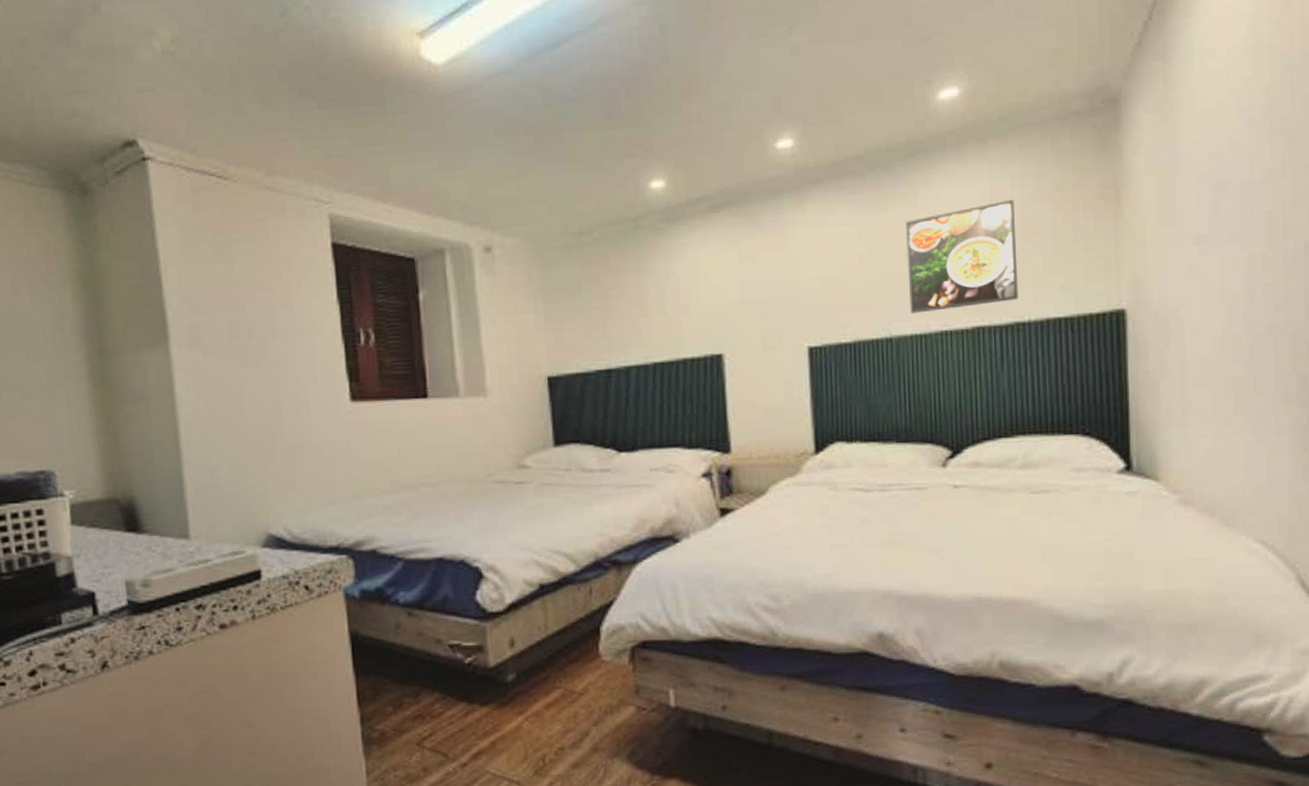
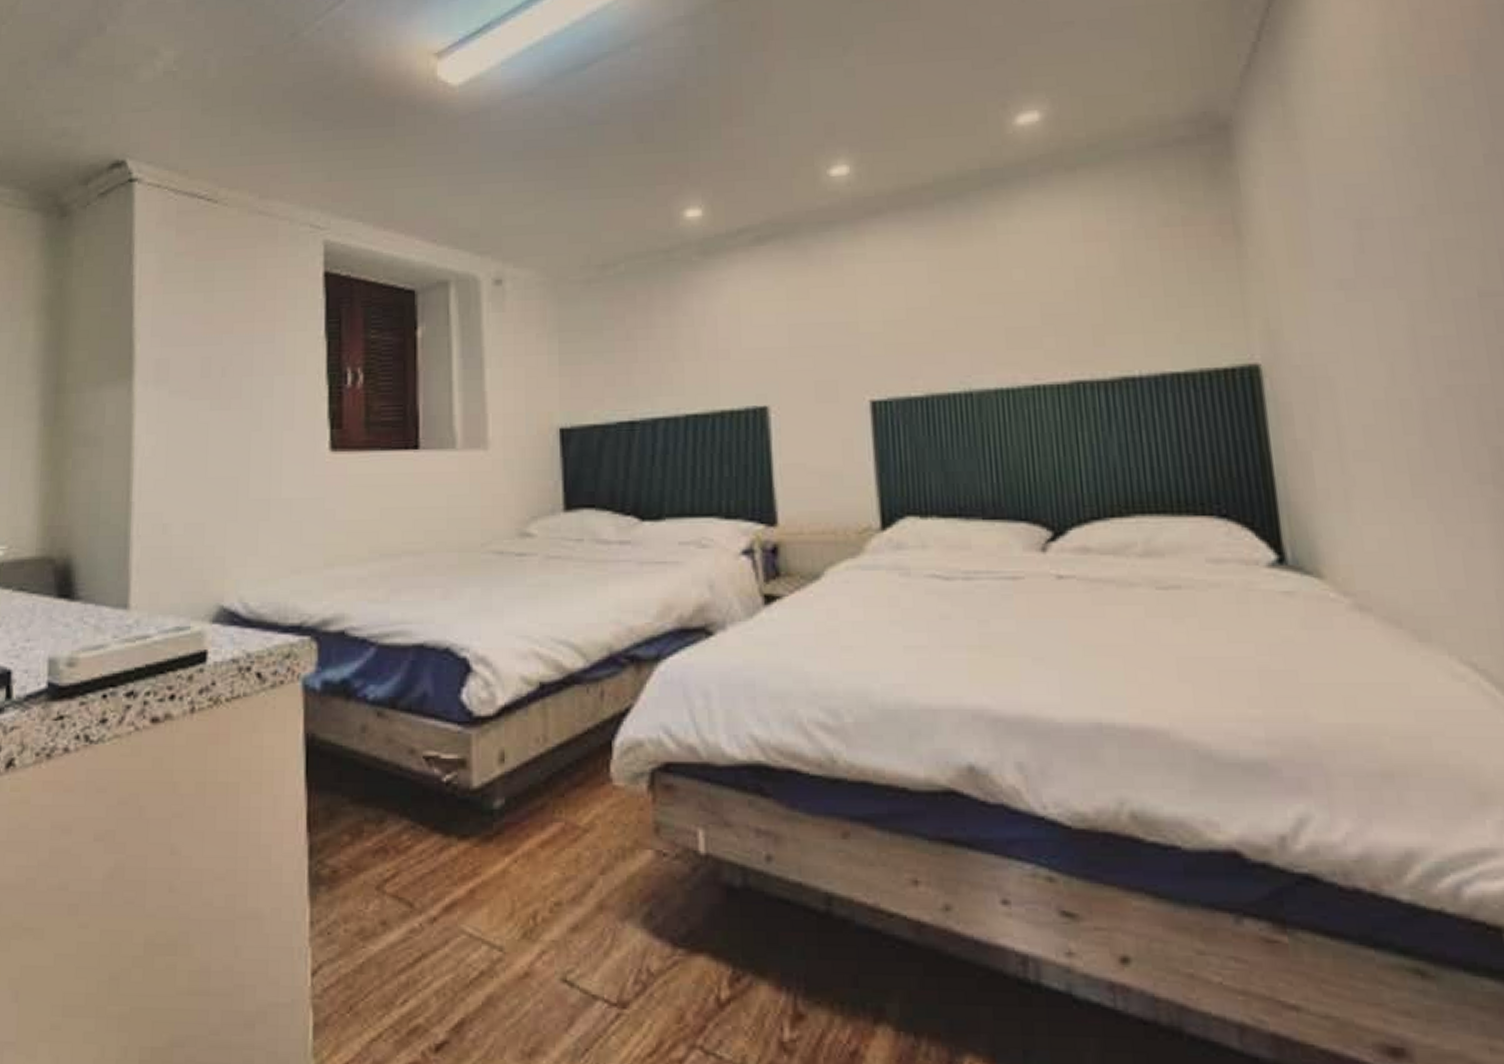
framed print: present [906,199,1018,314] -> none [984,234,1125,364]

